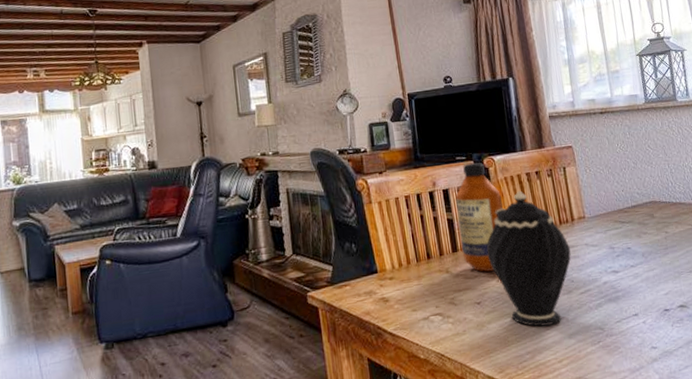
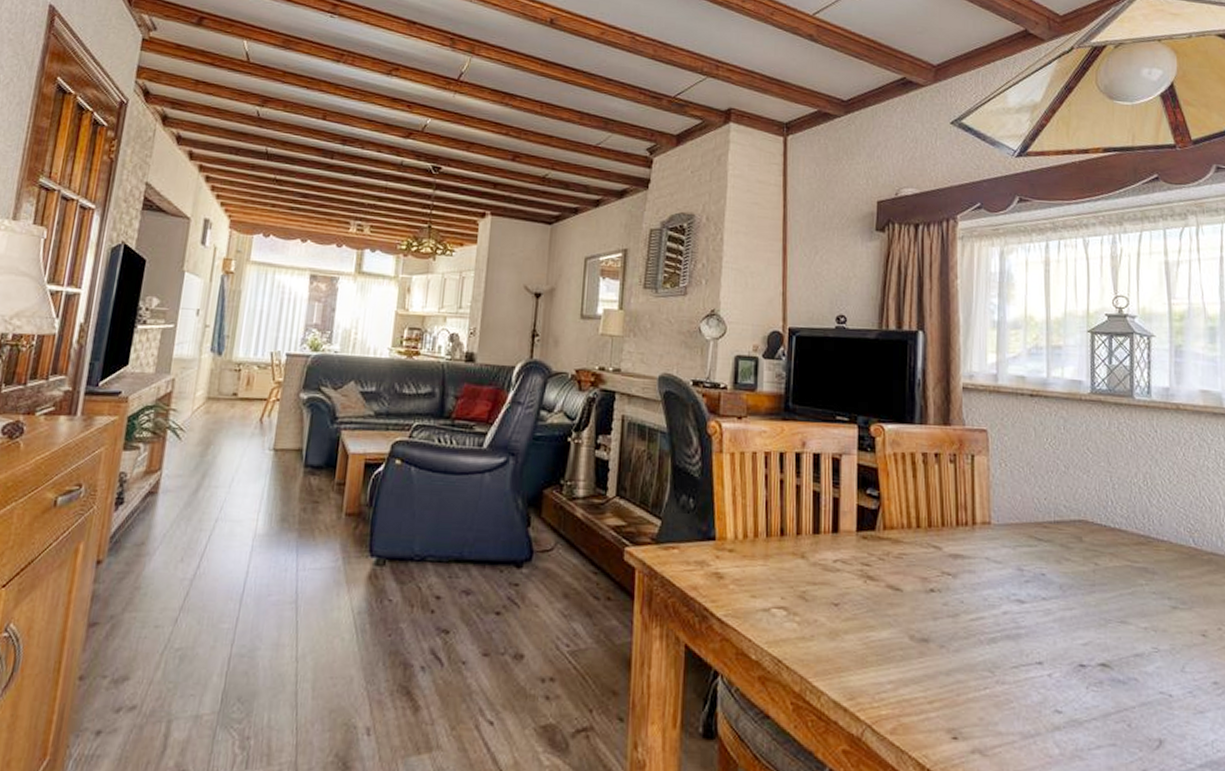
bottle: present [455,162,503,272] -> none [825,426,886,567]
teapot: present [487,190,571,327] -> none [857,473,965,653]

